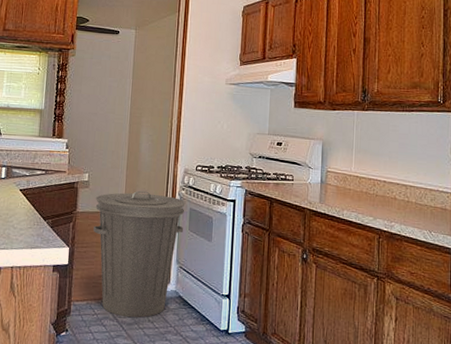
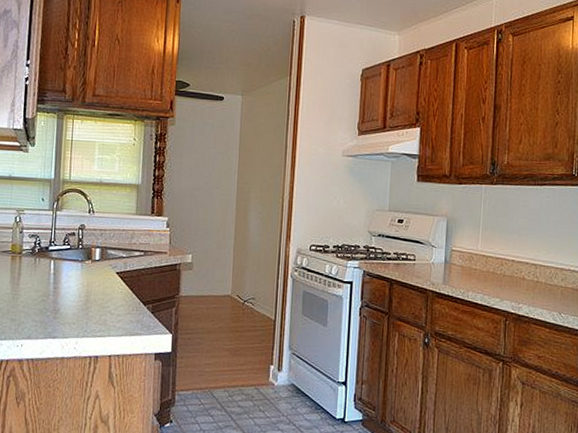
trash can: present [93,190,186,318] -> none [198,272,299,407]

